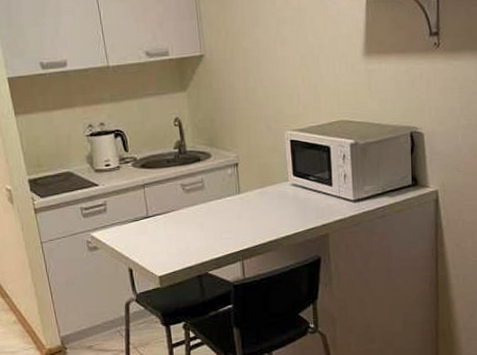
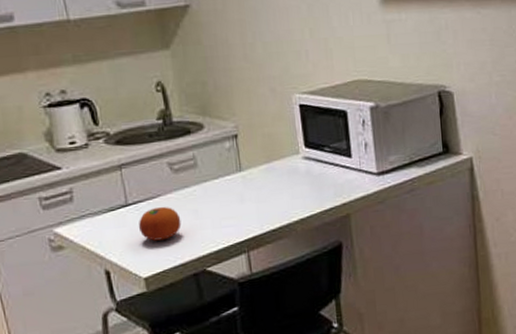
fruit: none [156,219,190,247] -> present [138,206,182,241]

